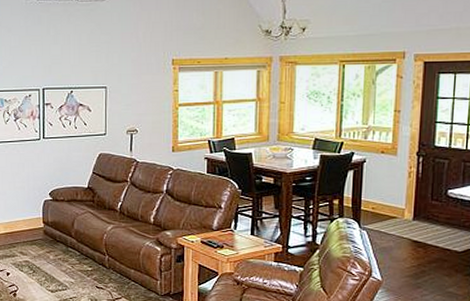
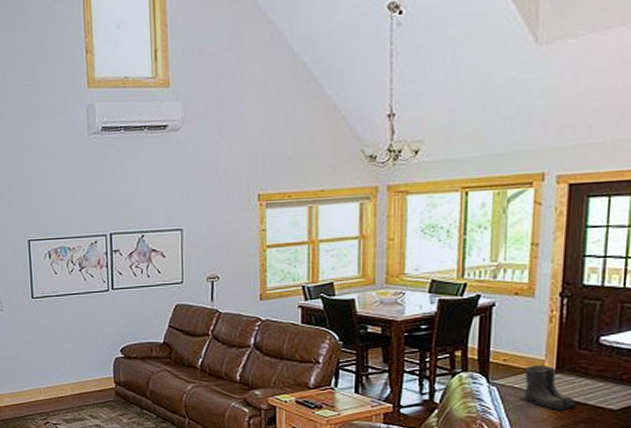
boots: none [388,212,428,252] -> present [524,364,575,410]

